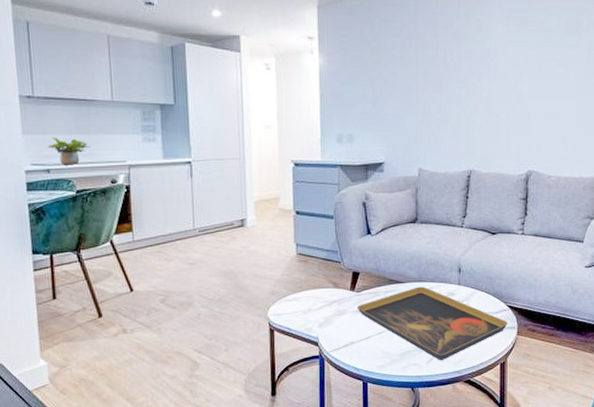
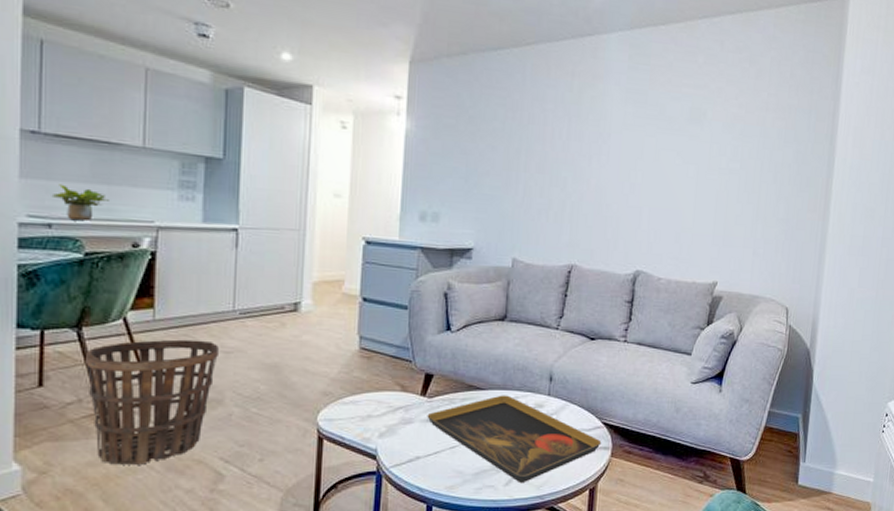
basket: none [85,255,185,358] -> present [86,339,219,465]

